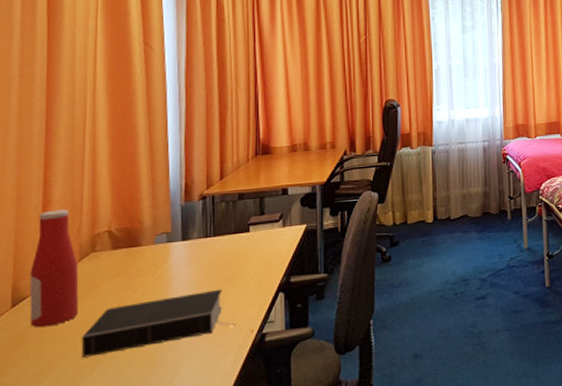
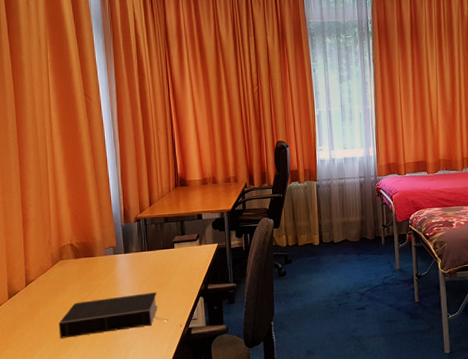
bottle: present [29,209,79,328] -> none [18,226,55,315]

